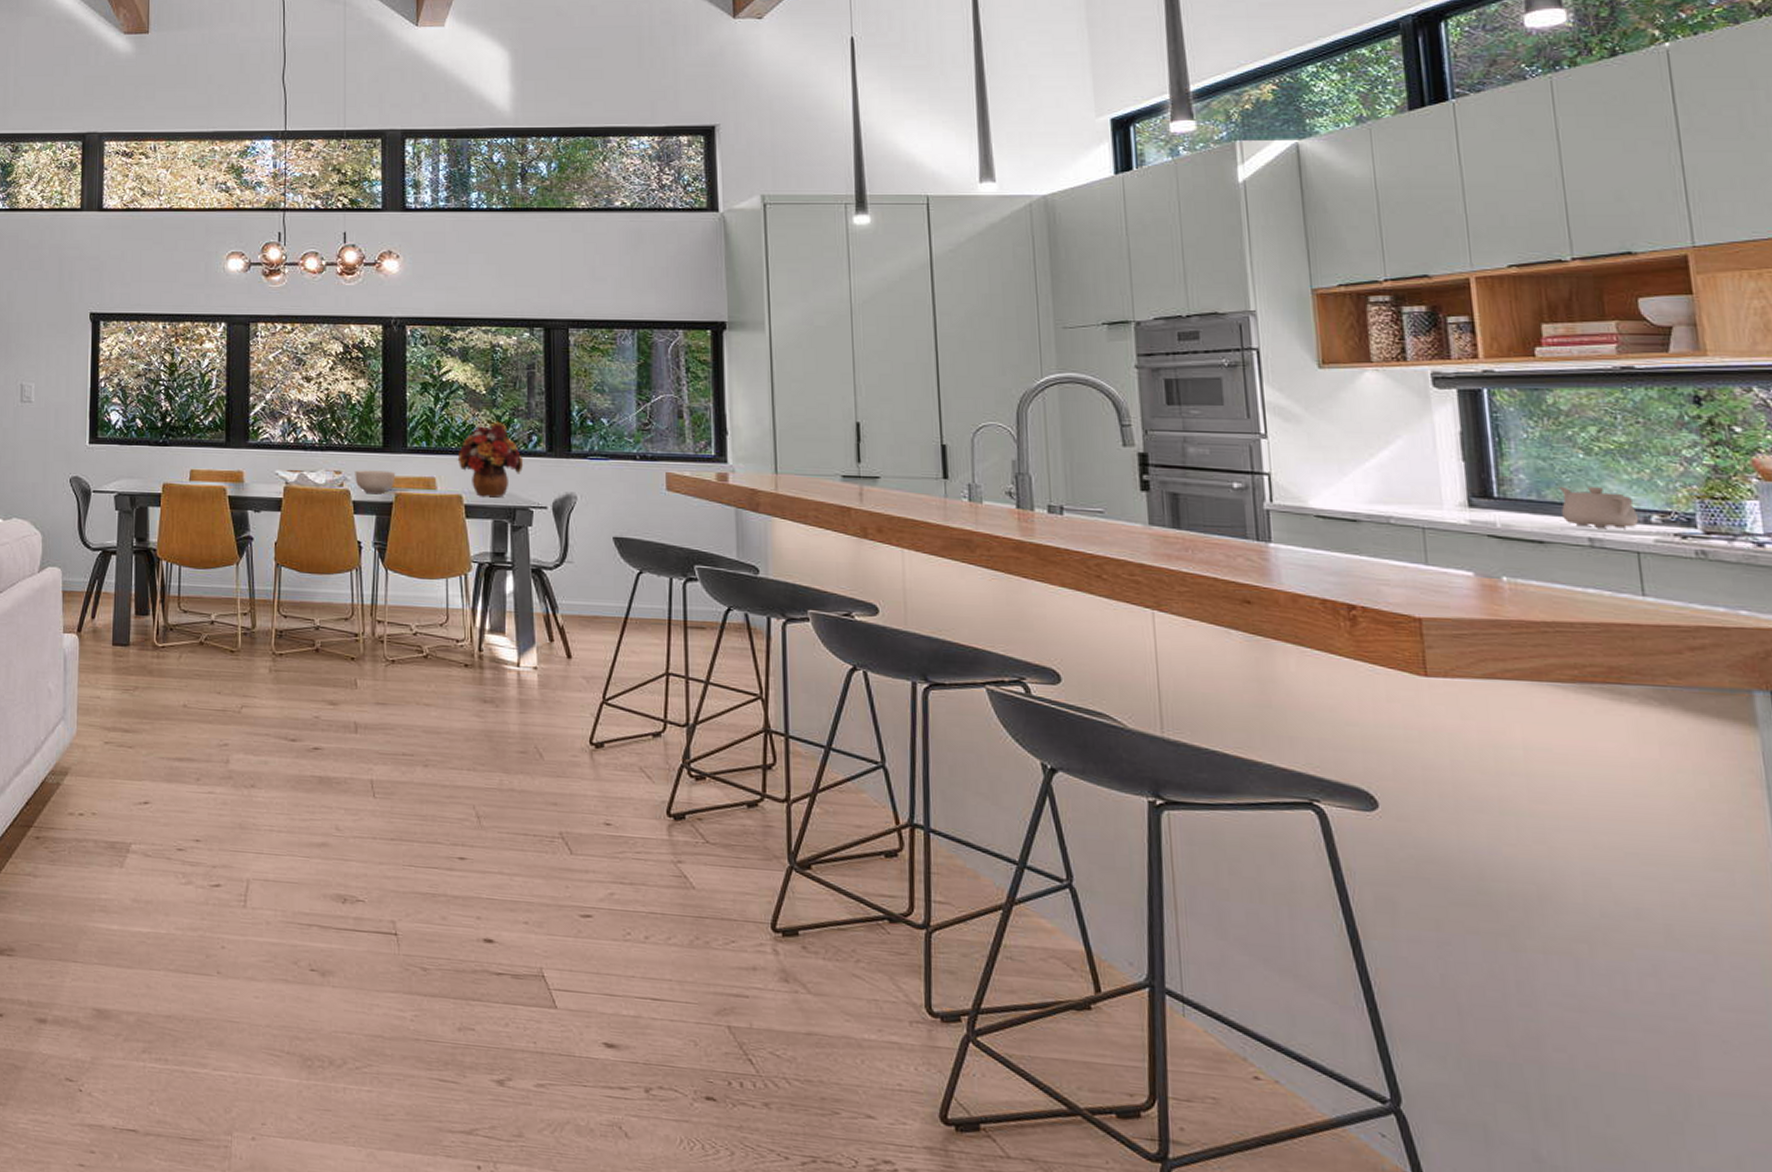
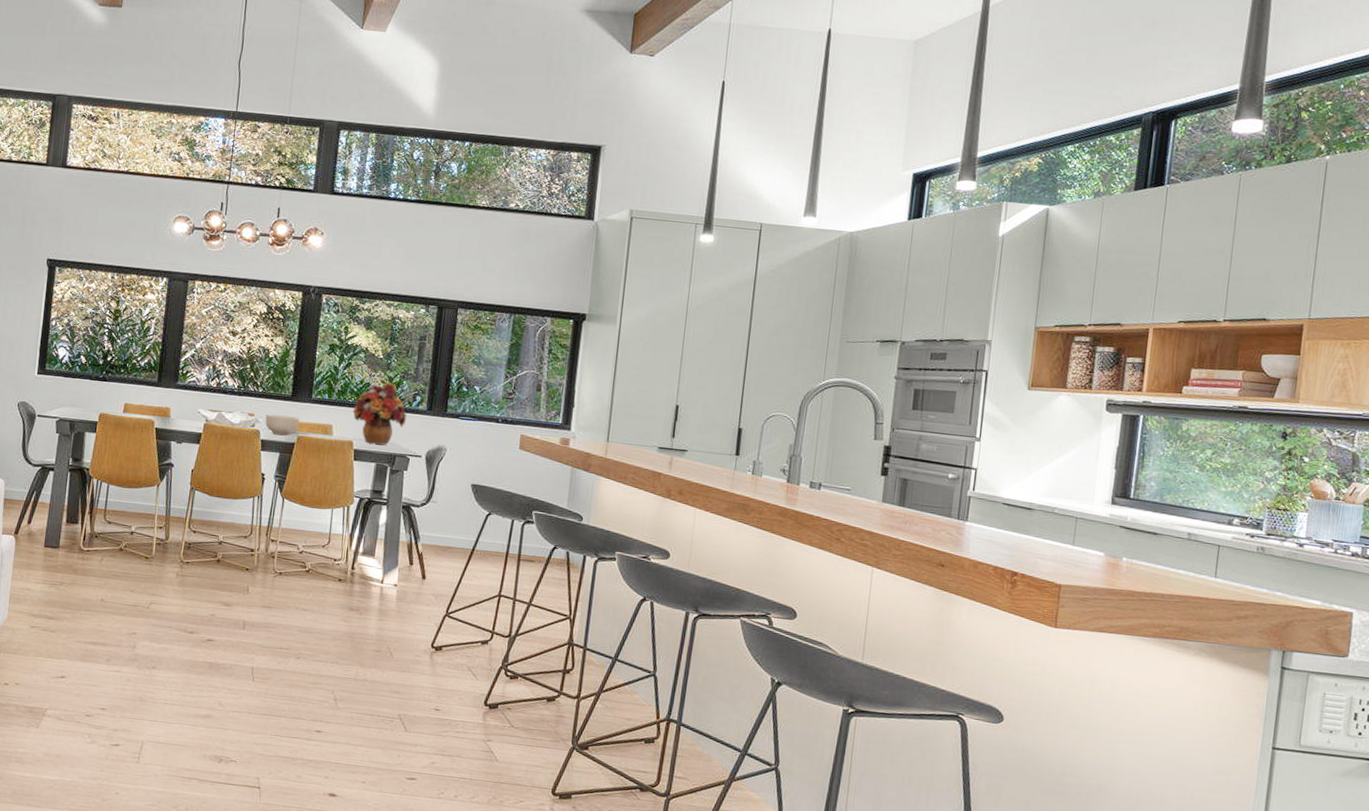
teapot: present [1558,486,1640,529] -> none [1174,493,1226,528]

